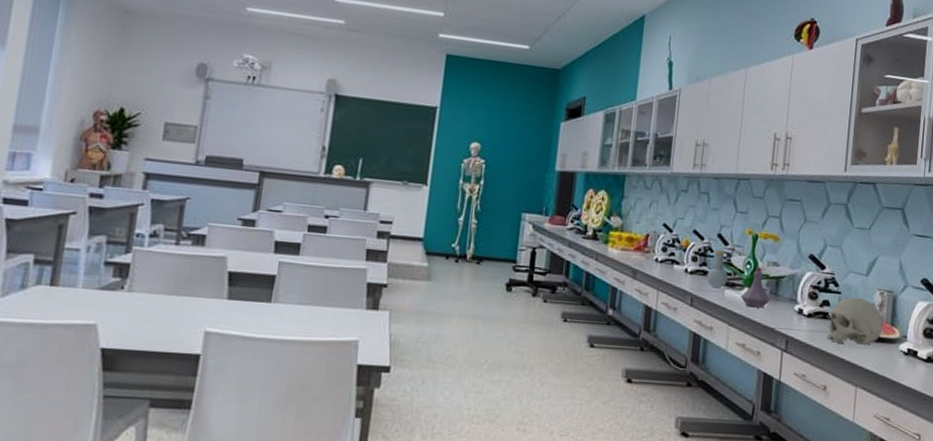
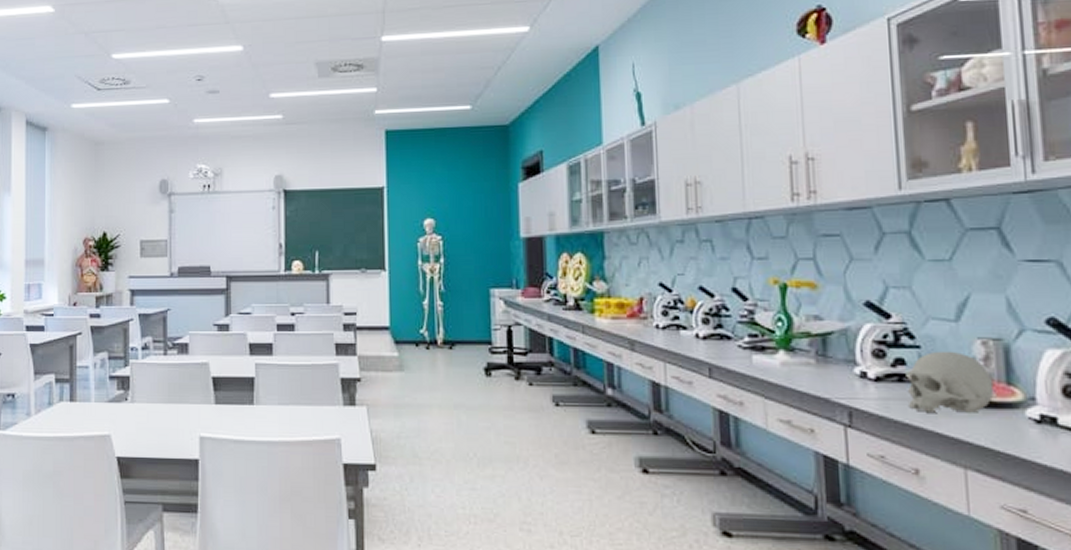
flask: present [707,250,729,289] -> none [726,308,755,354]
flask: present [740,267,771,308] -> none [775,324,819,374]

